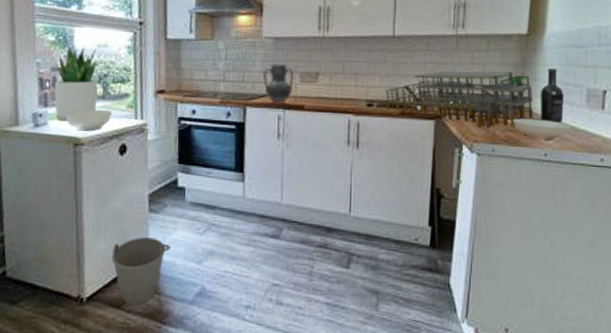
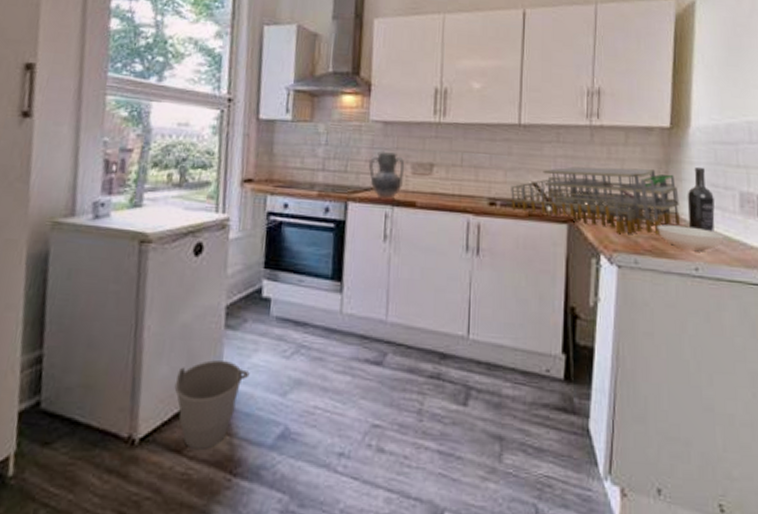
planter: present [54,44,98,122] -> none [120,122,177,213]
bowl: present [65,109,112,131] -> none [132,199,188,226]

